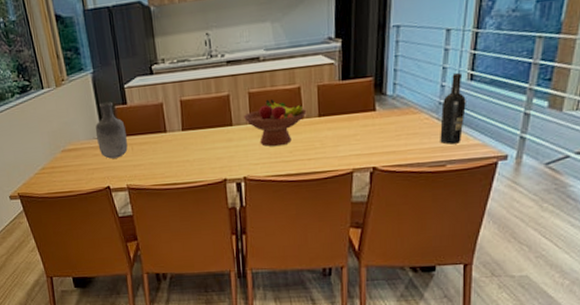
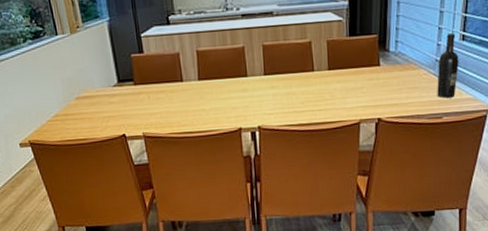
vase: present [95,101,128,159] -> none [110,50,144,107]
fruit bowl: present [243,98,307,147] -> none [257,51,317,98]

